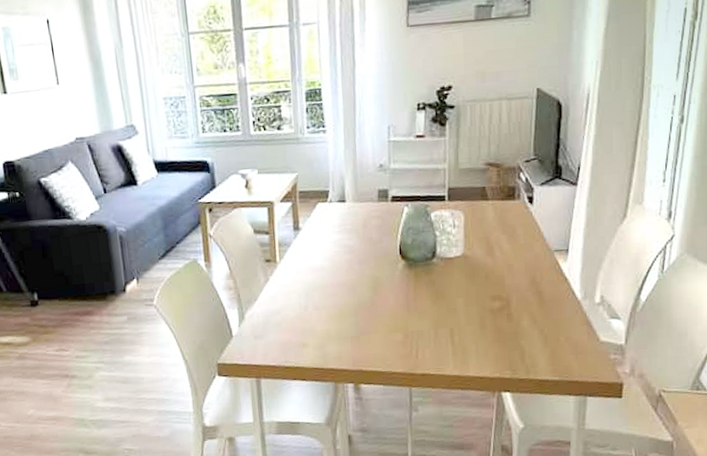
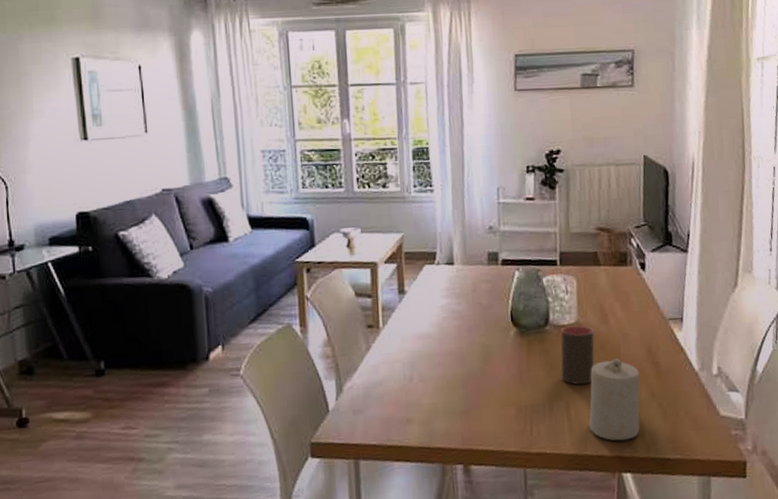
cup: none [446,257,480,313] -> present [560,325,595,385]
candle: none [471,288,523,364] -> present [588,358,640,441]

